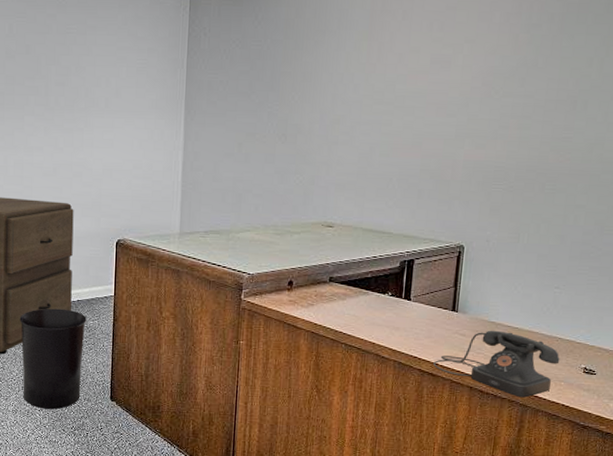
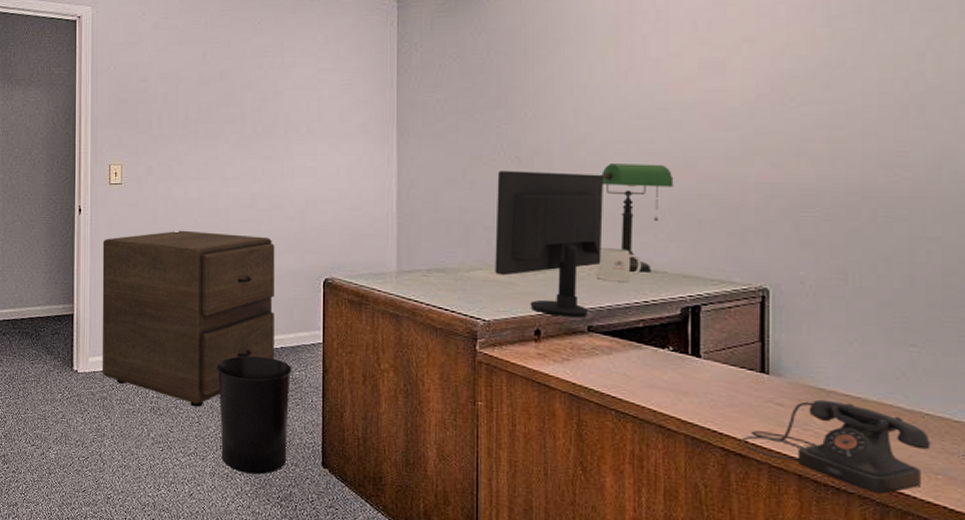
computer monitor: none [260,146,351,270] -> present [495,170,603,318]
mug: none [339,213,374,241] -> present [596,248,642,282]
desk lamp: none [349,142,404,233] -> present [601,164,674,272]

